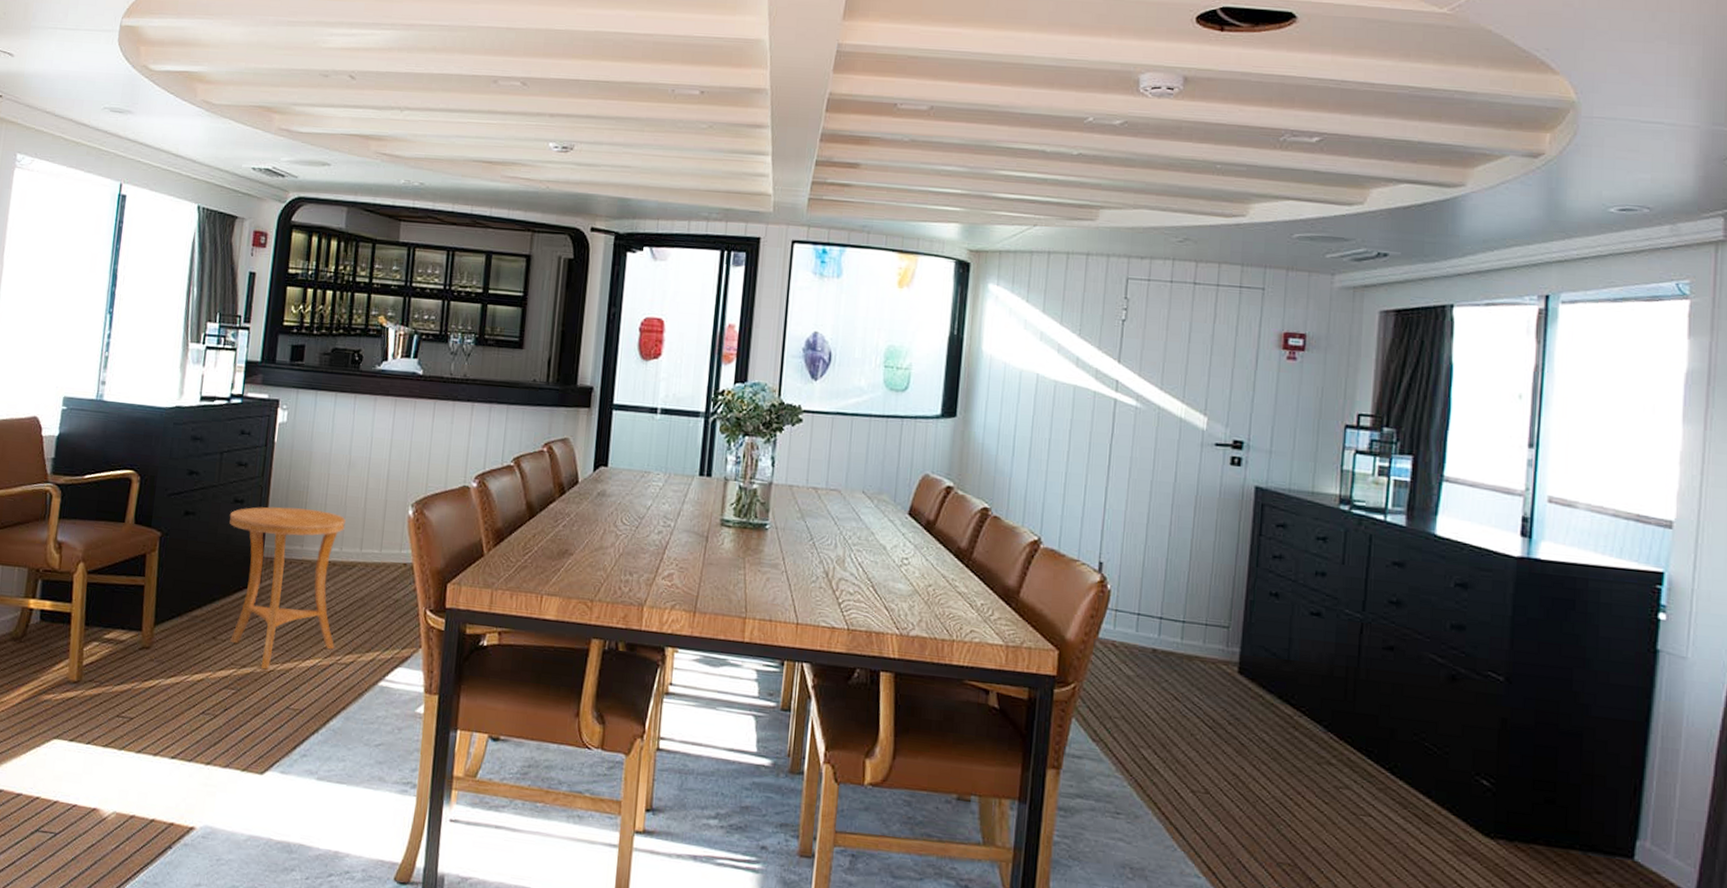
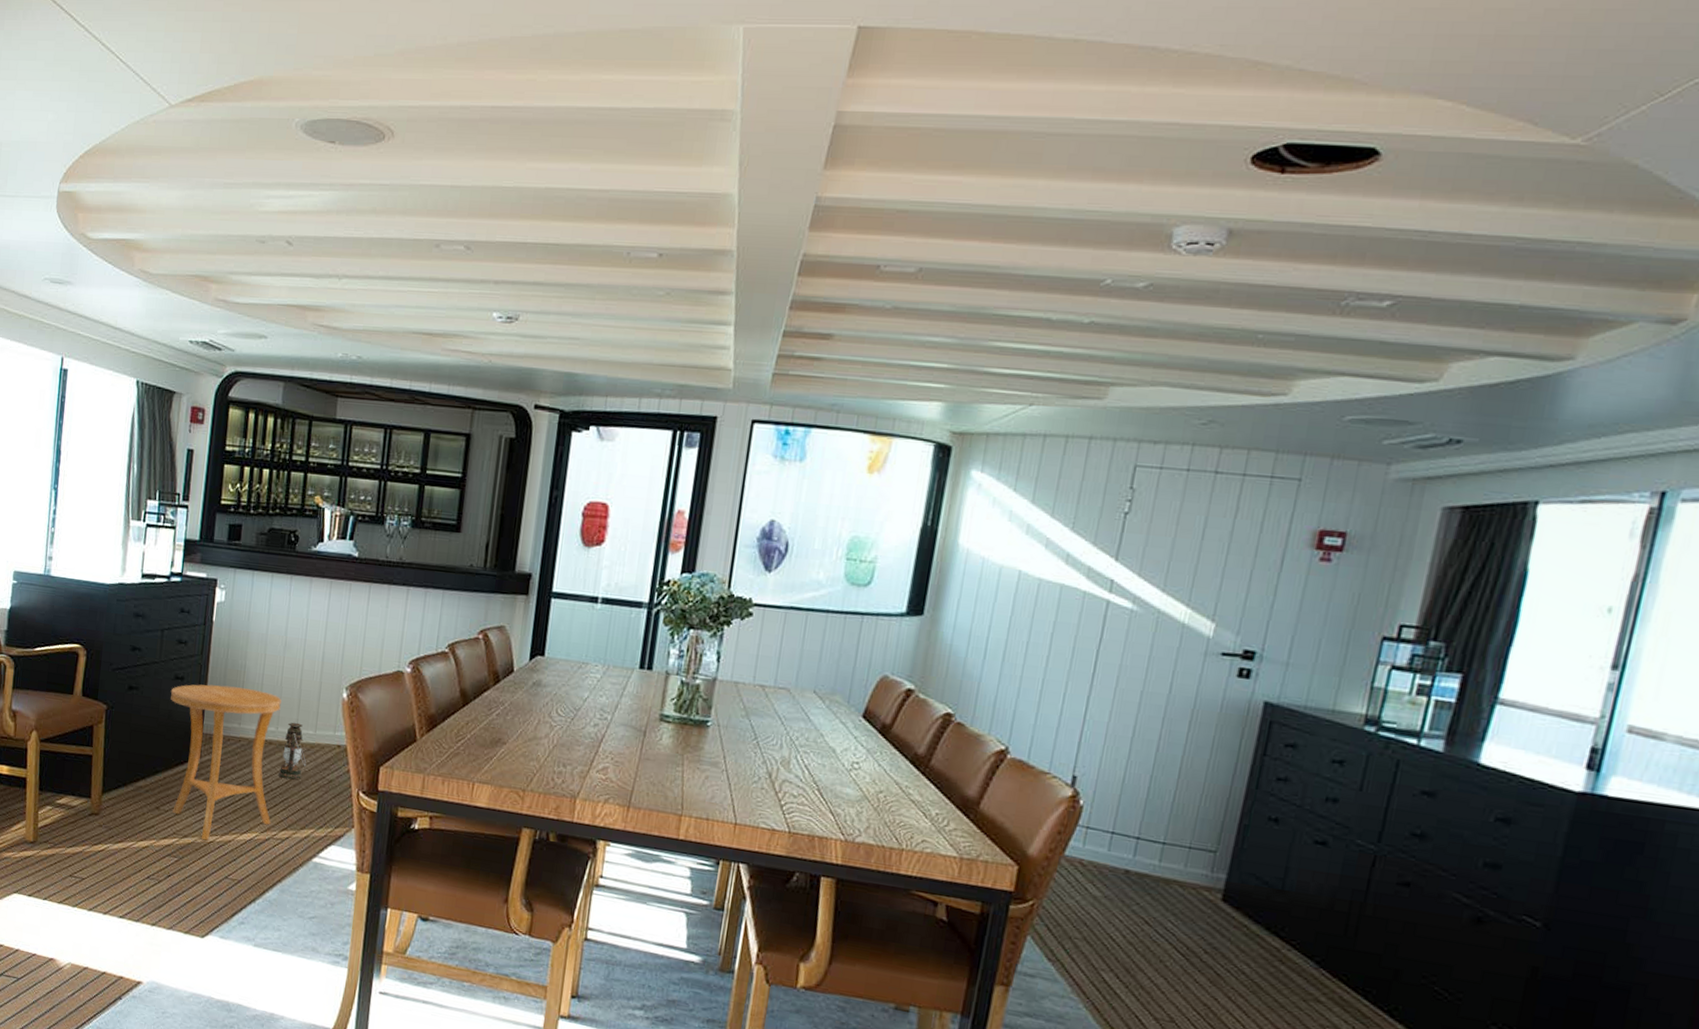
lantern: none [342,542,372,601] -> present [278,722,307,780]

